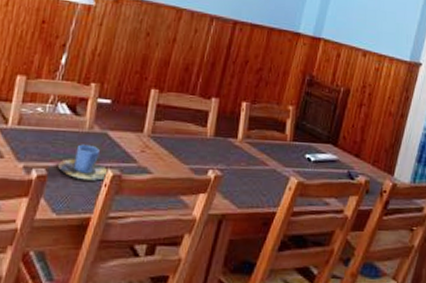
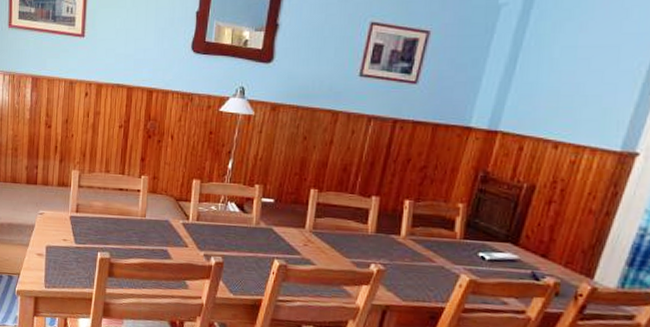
cup: present [58,144,109,181] -> none [232,237,276,269]

